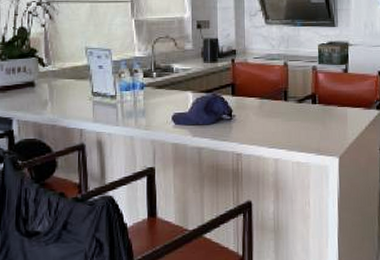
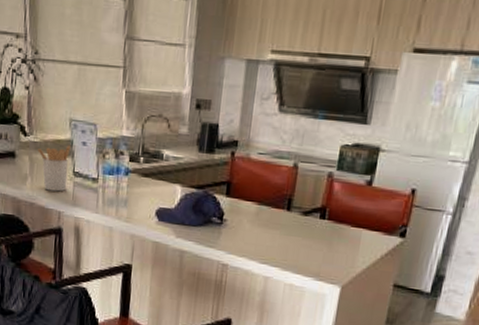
utensil holder: none [56,69,87,112] -> present [38,144,70,192]

